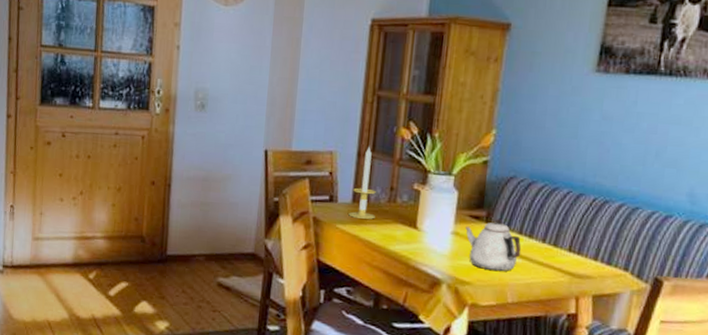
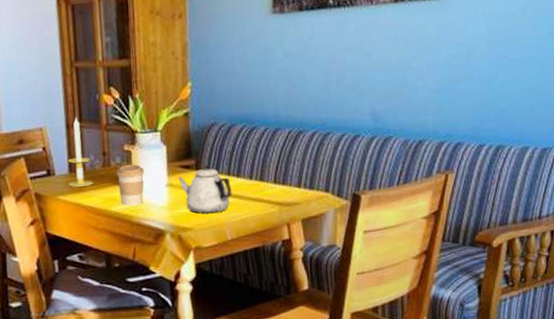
coffee cup: none [401,204,431,248] -> present [117,164,145,206]

